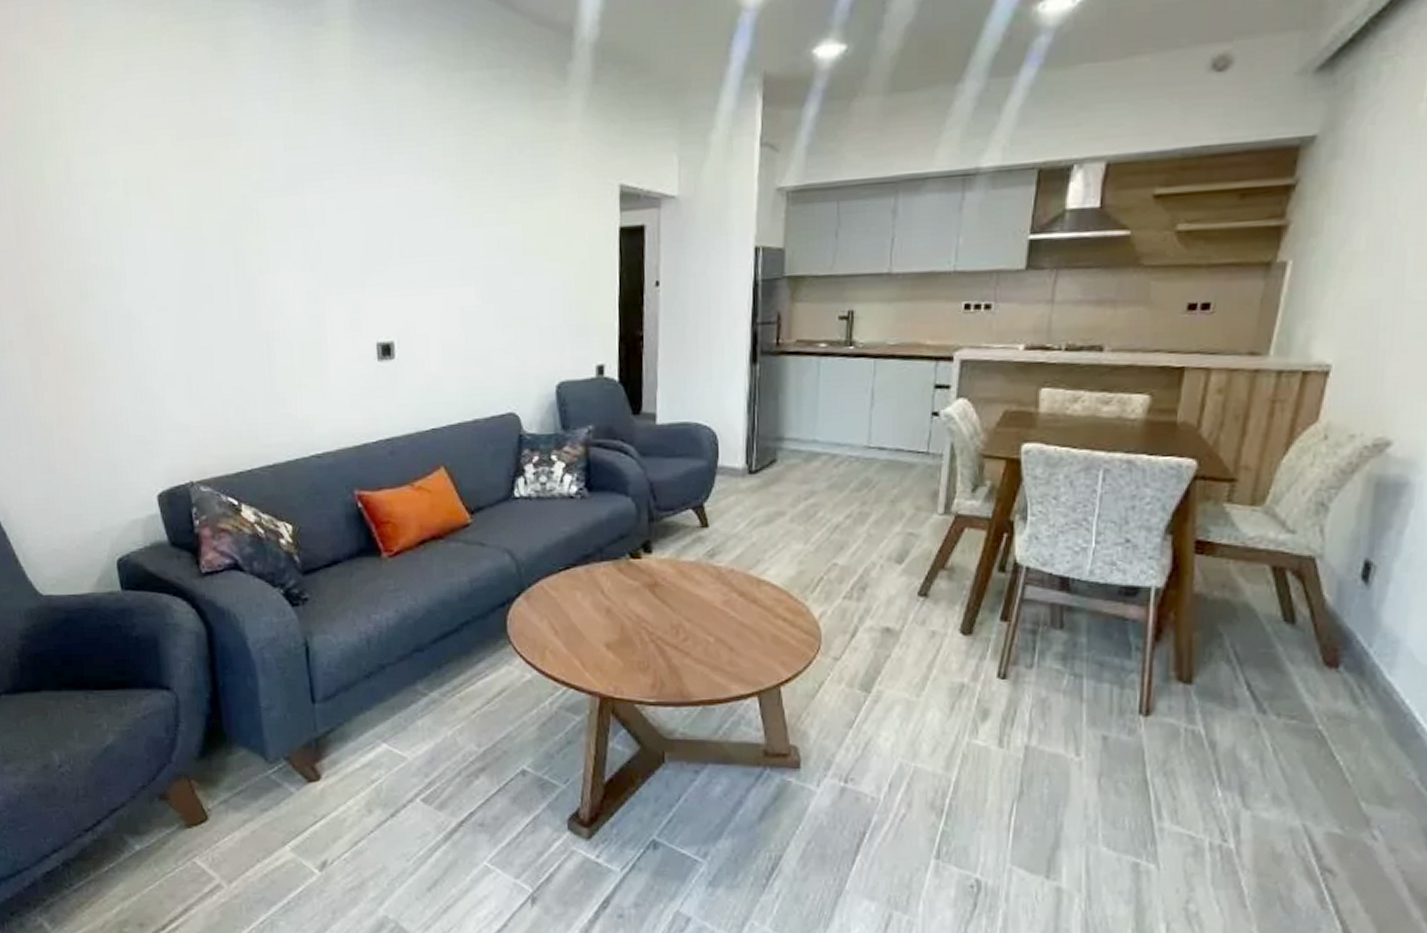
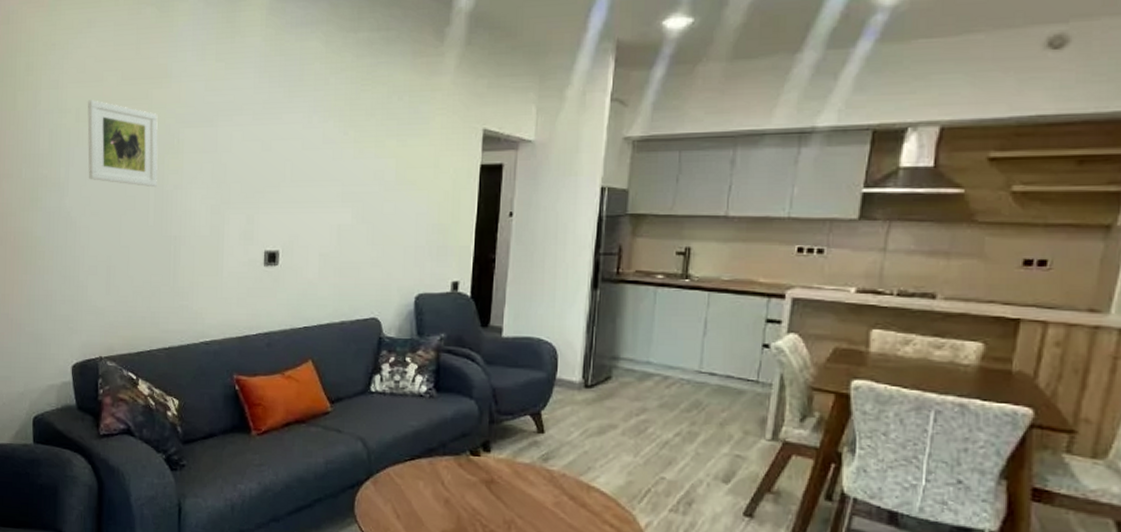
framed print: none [137,166,237,273] -> present [87,100,158,188]

